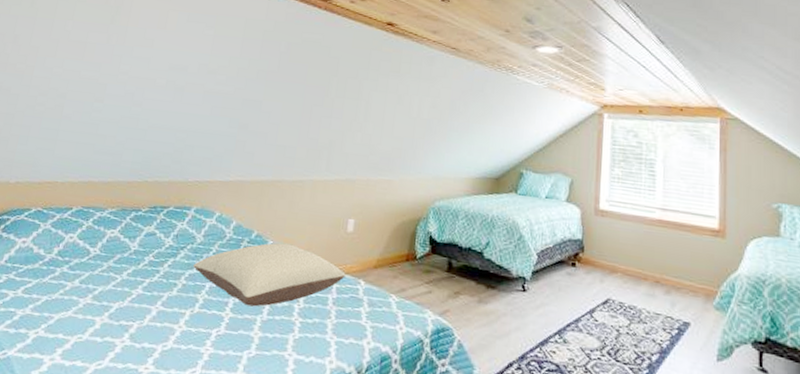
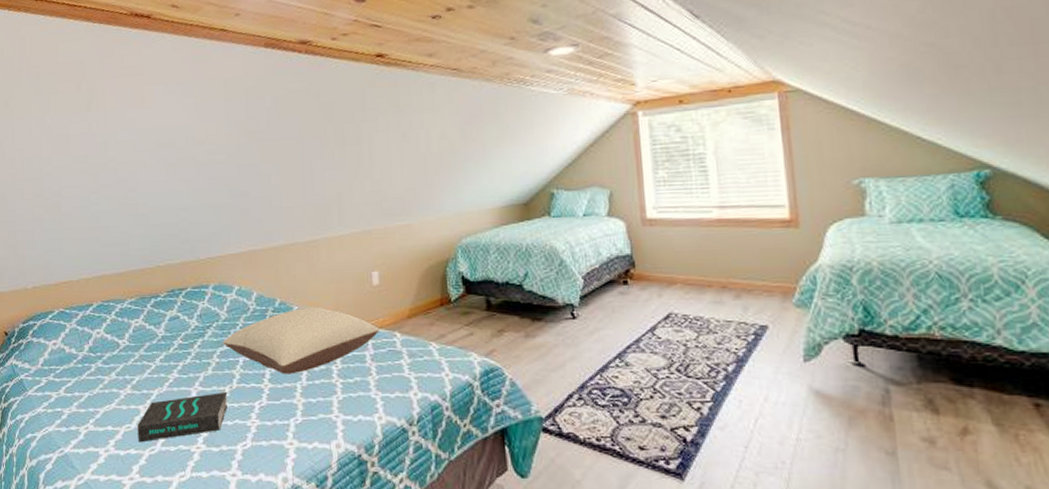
book: none [86,314,188,355] -> present [137,391,228,442]

